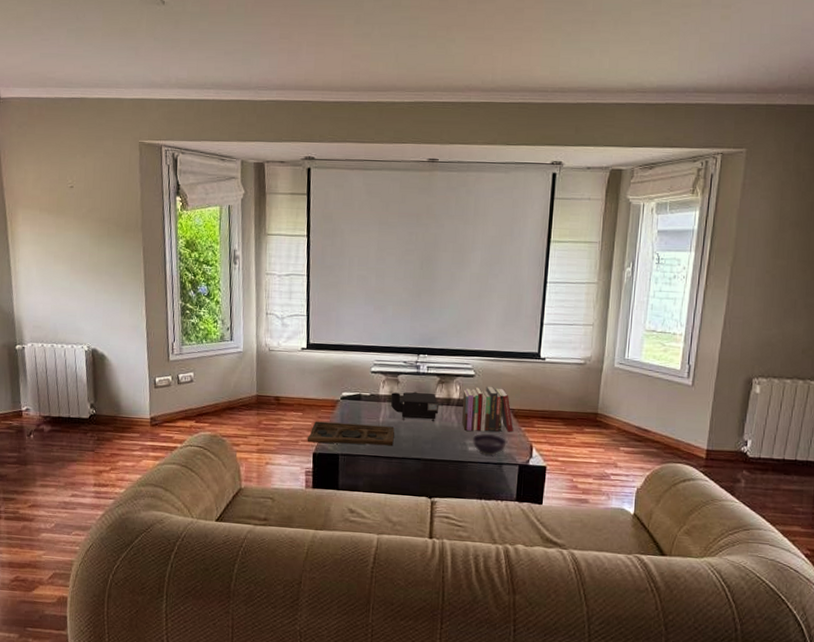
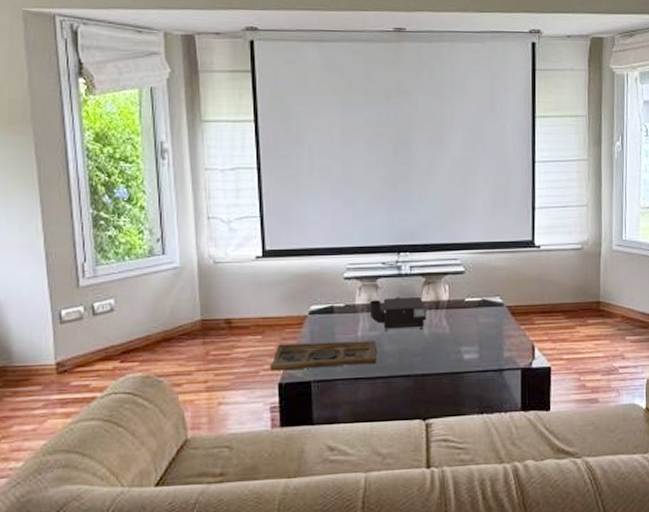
books: present [462,386,513,432] -> none [453,282,512,336]
bowl: present [473,434,507,455] -> none [468,337,506,361]

